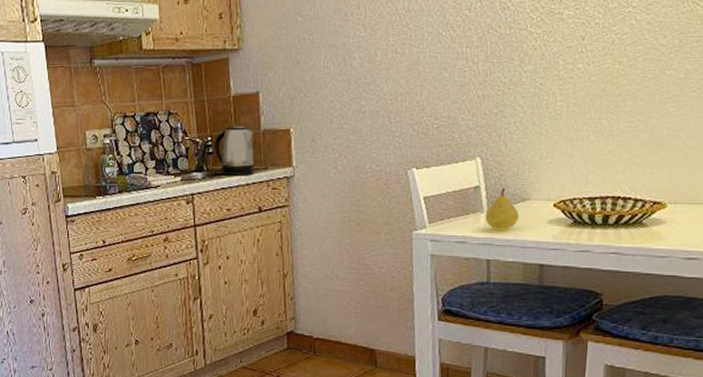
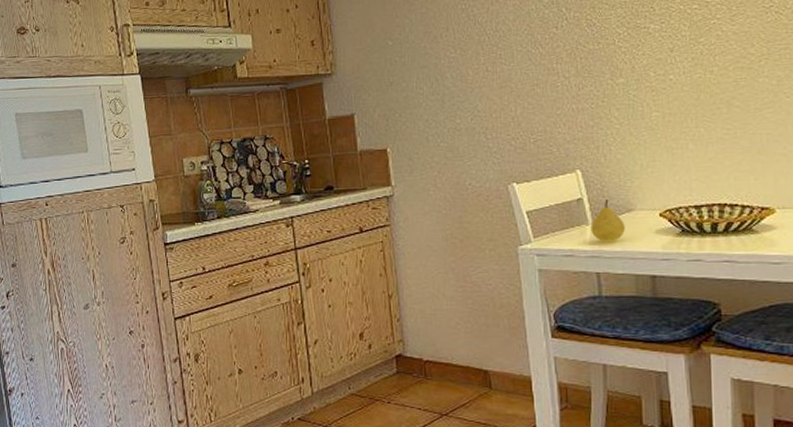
kettle: present [214,125,255,176] -> none [312,147,353,198]

